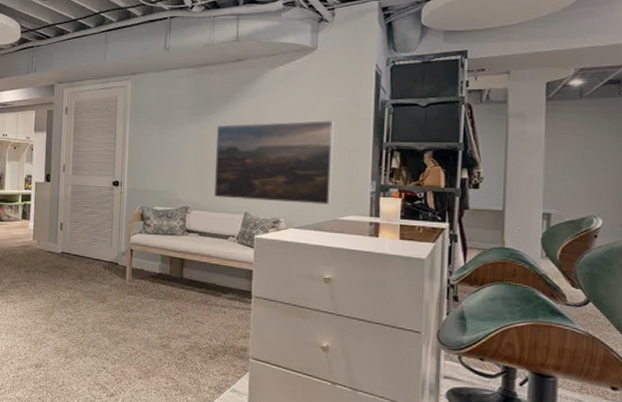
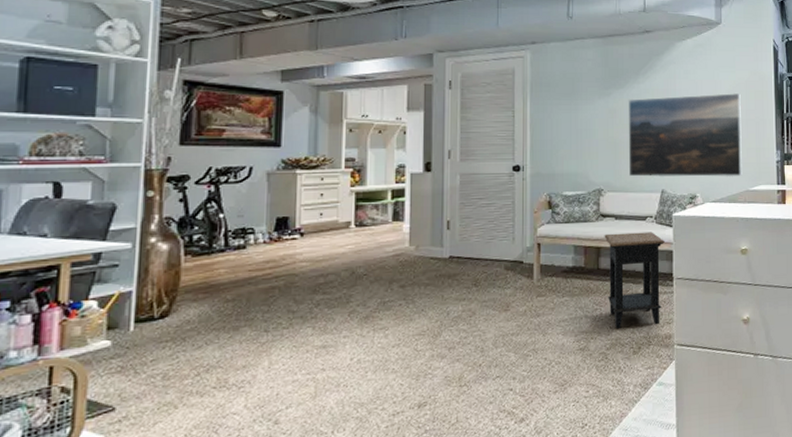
side table: none [188,247,245,337] -> present [604,232,665,329]

